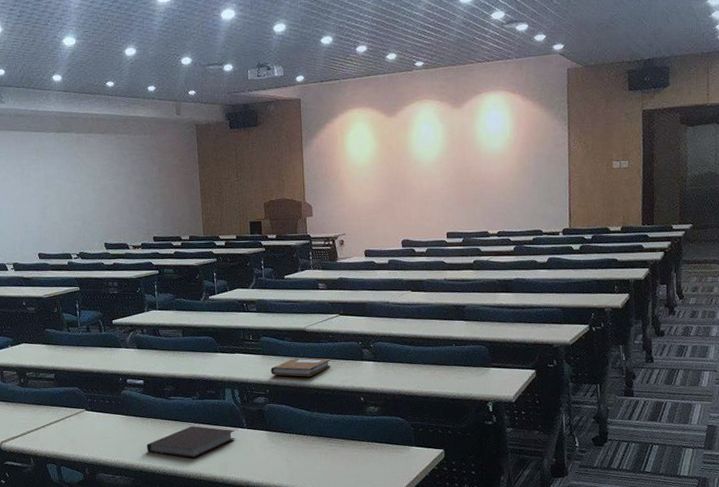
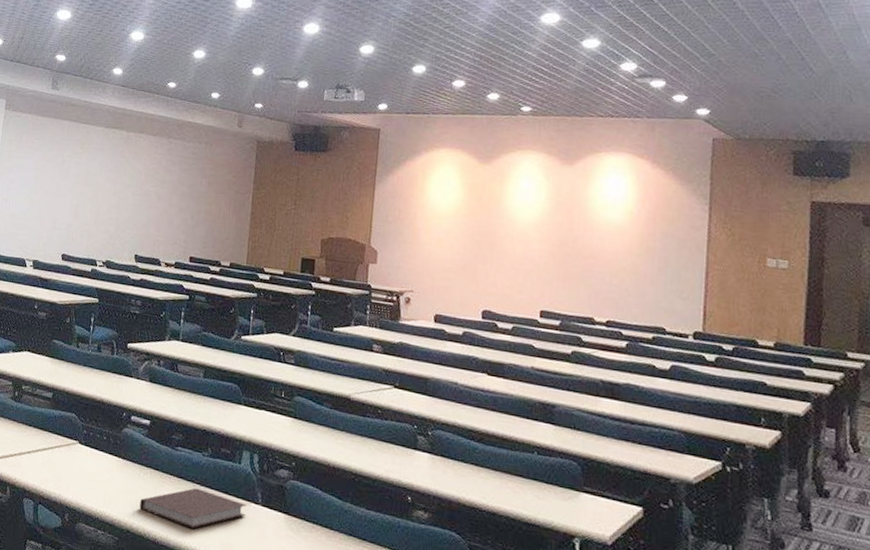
notebook: present [271,358,331,377] -> none [300,429,376,457]

